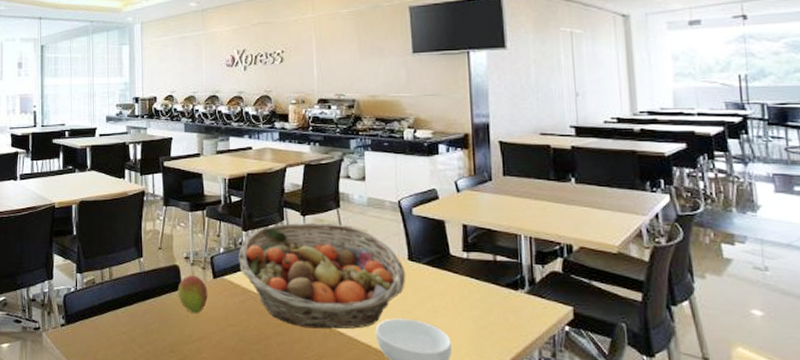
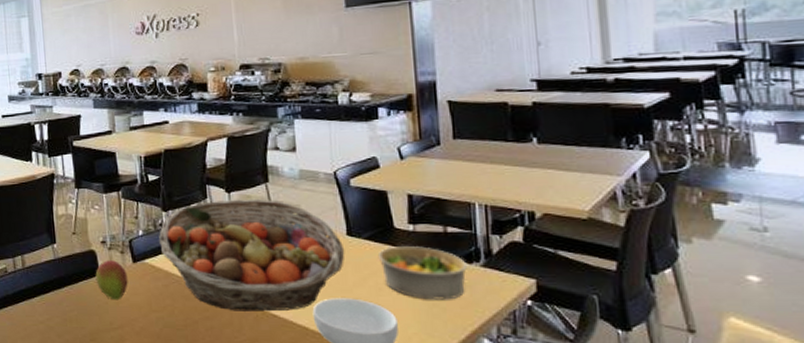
bowl: none [435,272,513,324] -> present [377,246,467,300]

